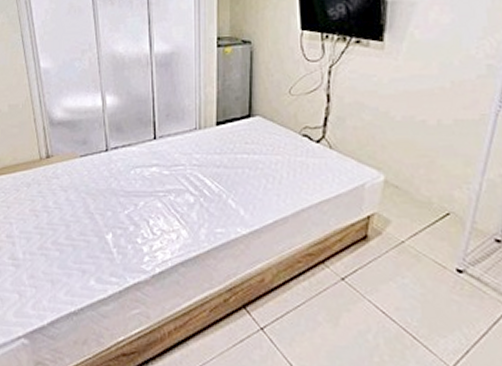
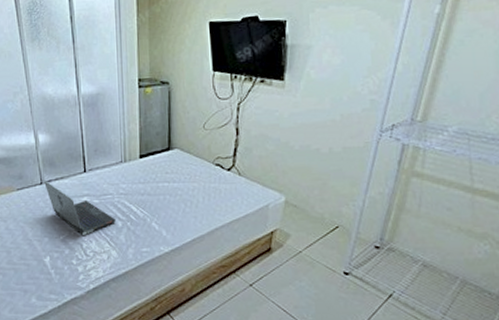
laptop computer: none [109,146,187,210] -> present [43,179,116,235]

